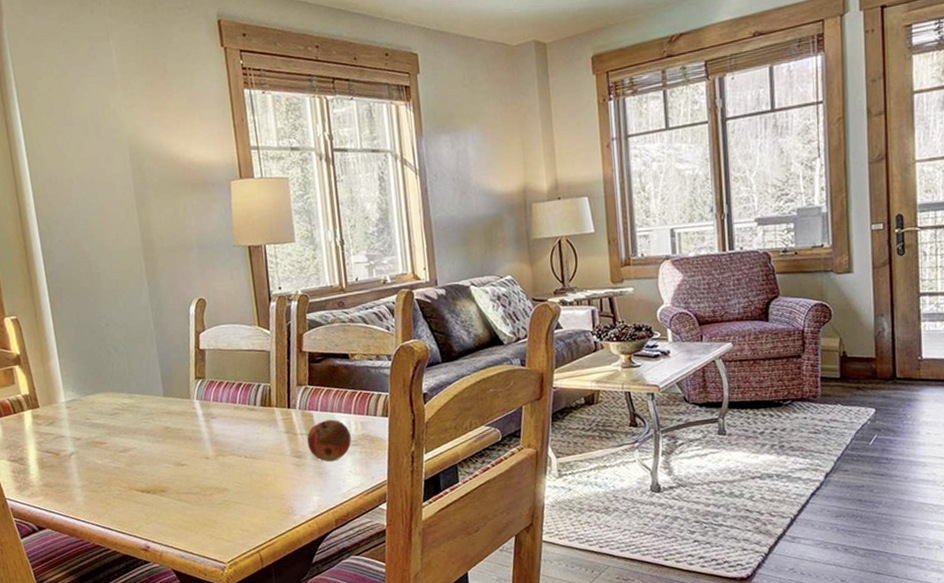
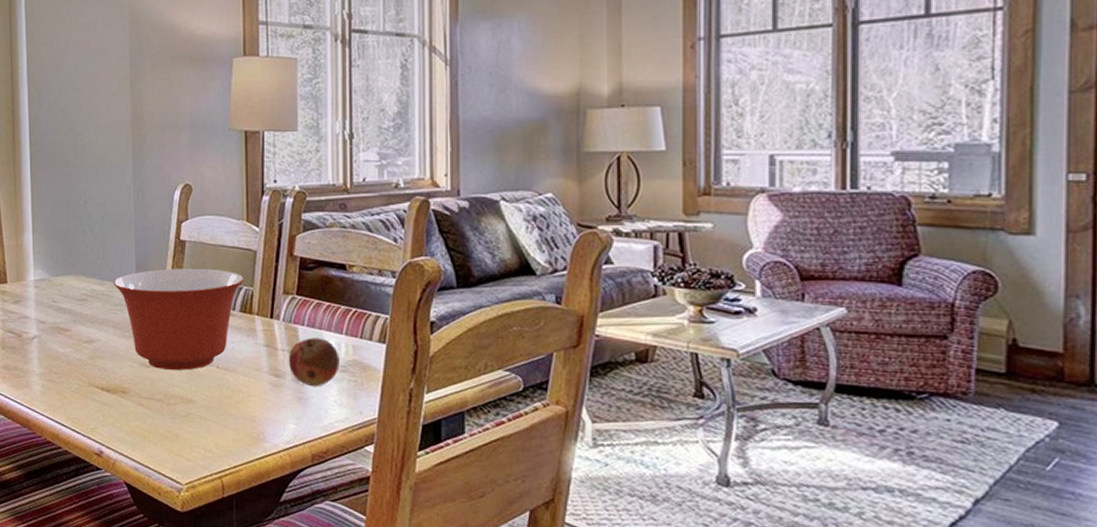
mixing bowl: none [142,371,262,466] -> present [113,268,244,370]

